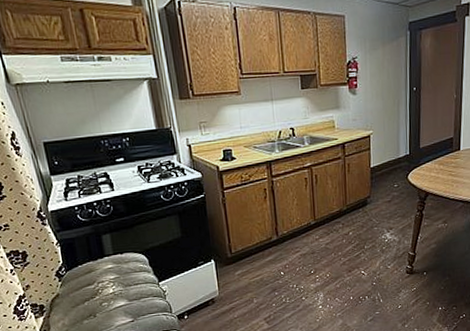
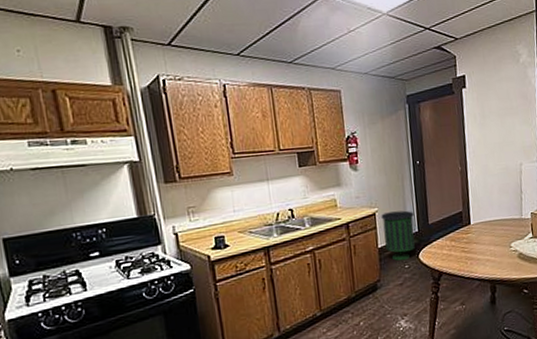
trash can: none [375,134,406,181] -> present [381,210,415,261]

